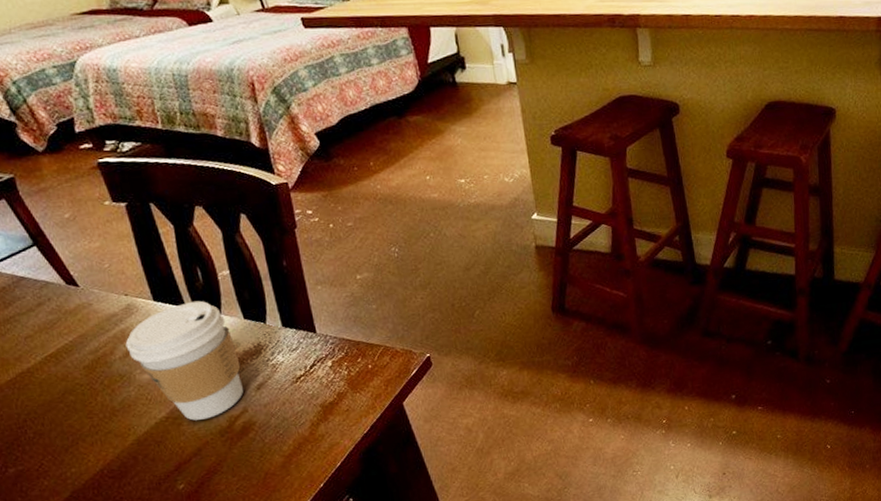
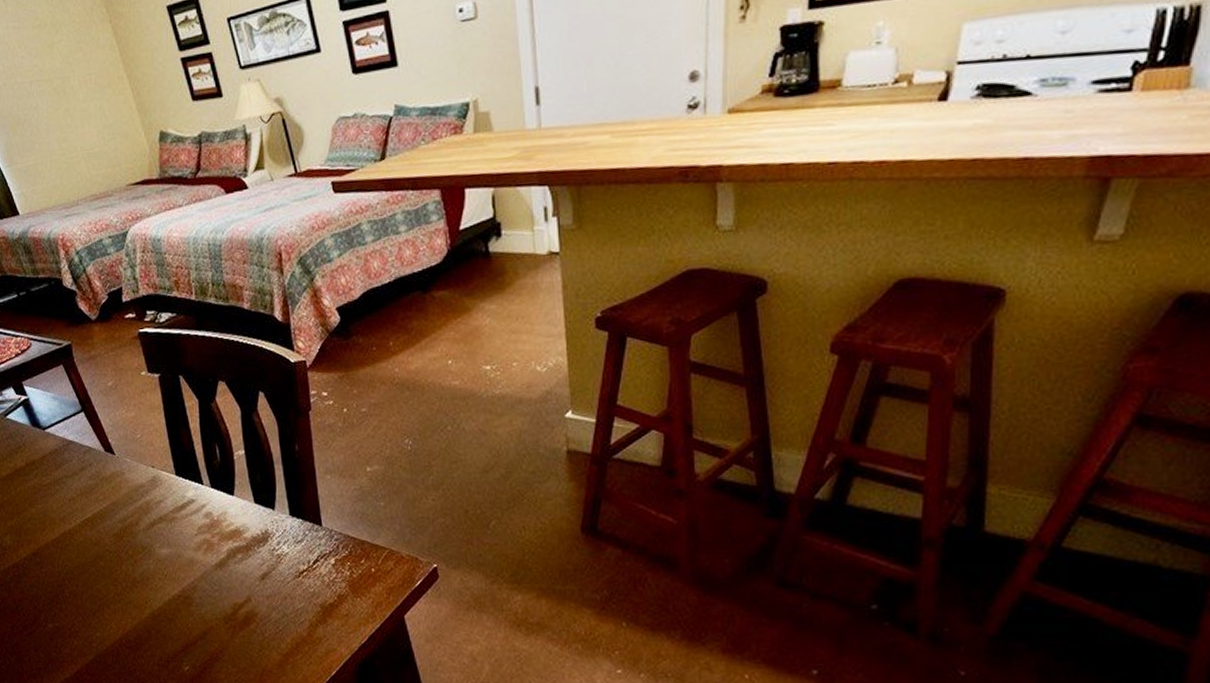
coffee cup: present [125,300,243,421] -> none [149,479,248,603]

